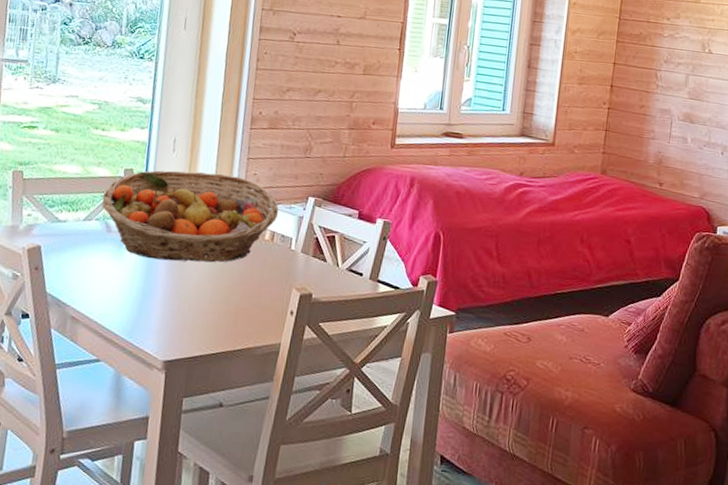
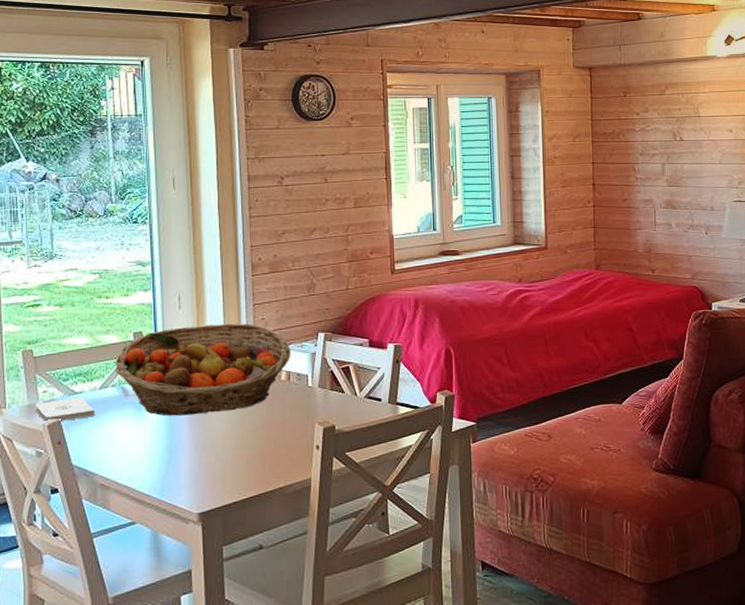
notepad: none [17,225,76,248] -> present [35,398,95,423]

